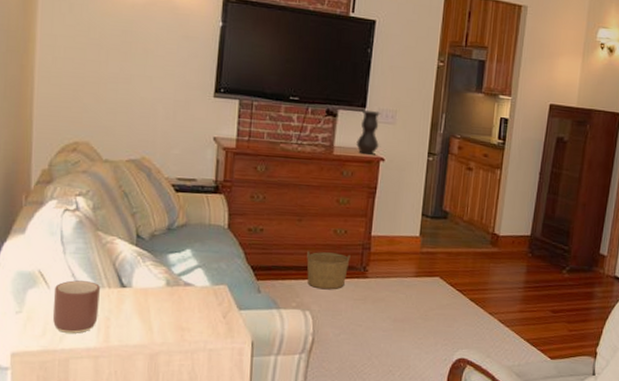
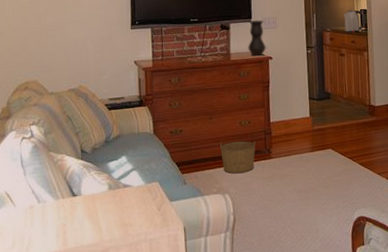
mug: present [52,280,101,333] -> none [19,195,57,243]
kettle: none [478,116,505,145] -> present [344,10,365,33]

